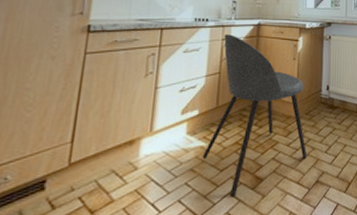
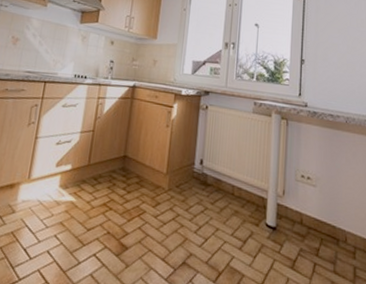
dining chair: present [202,34,307,197] -> none [71,93,176,260]

